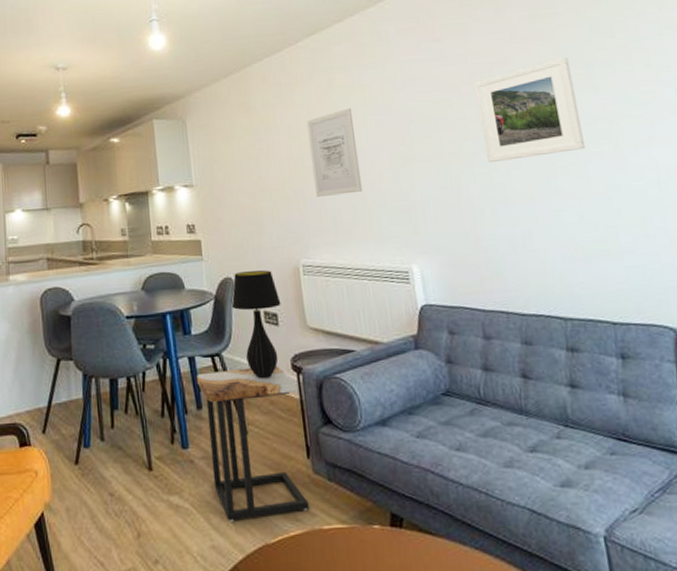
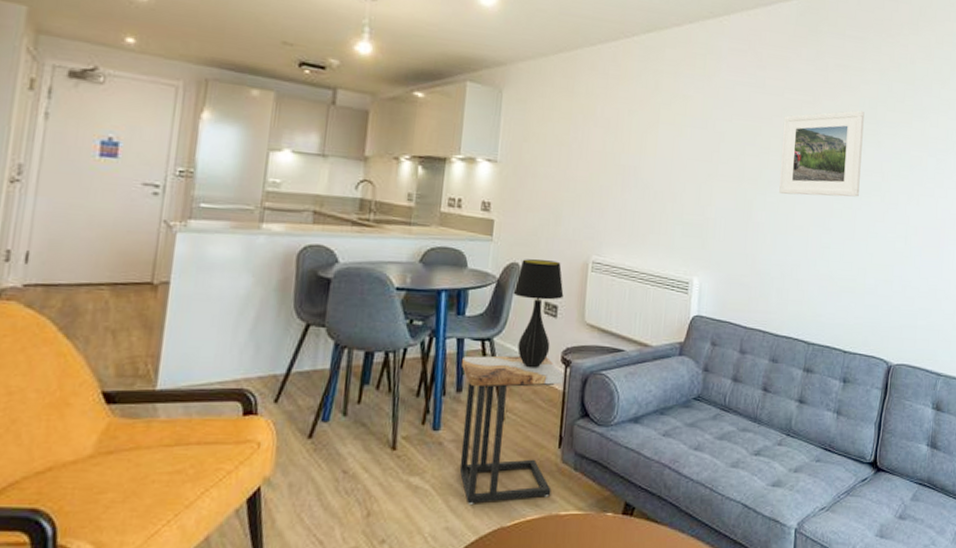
wall art: present [306,107,363,197] -> none [619,114,671,200]

